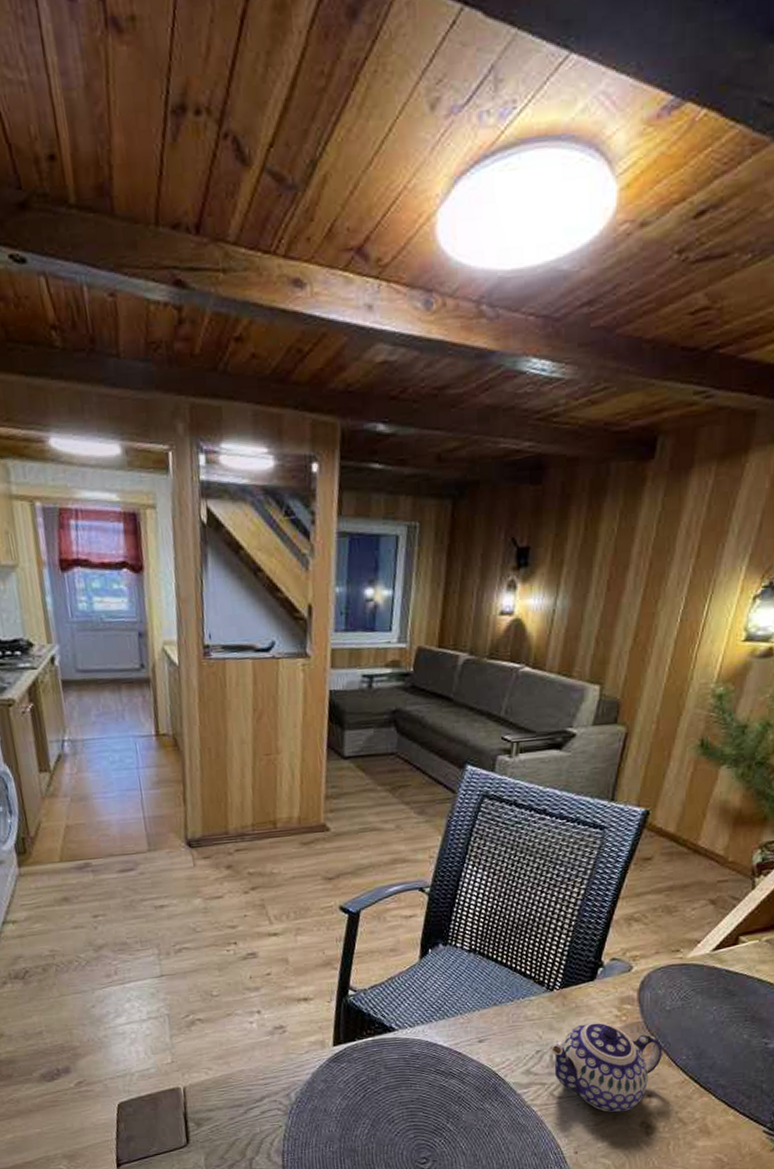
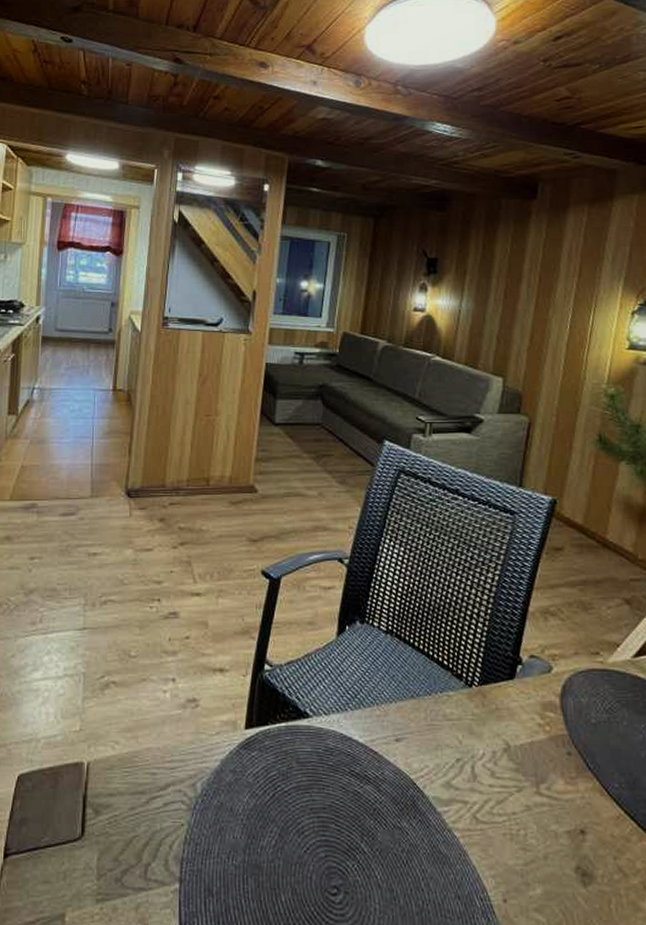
teapot: present [551,1021,662,1113] -> none [472,729,593,851]

